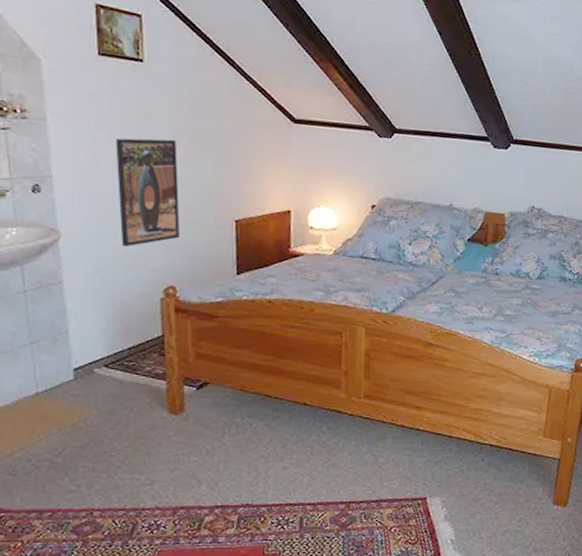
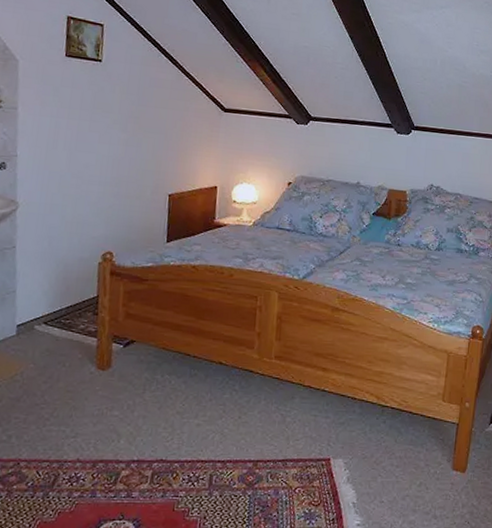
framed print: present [115,138,181,248] -> none [69,124,124,217]

